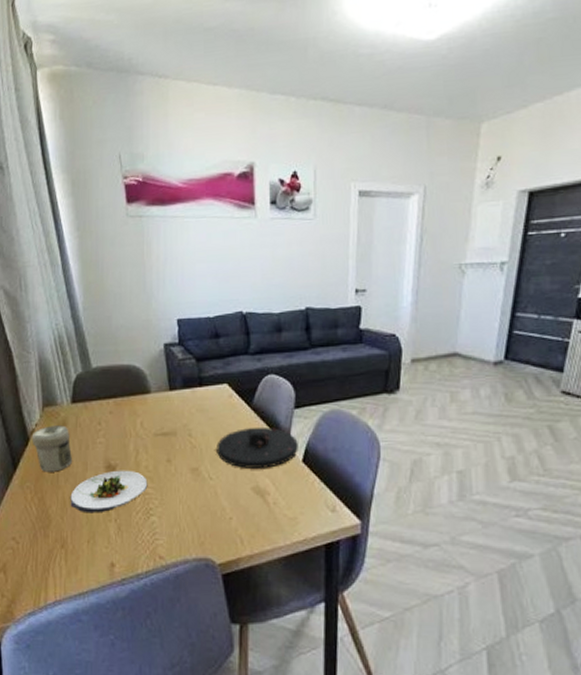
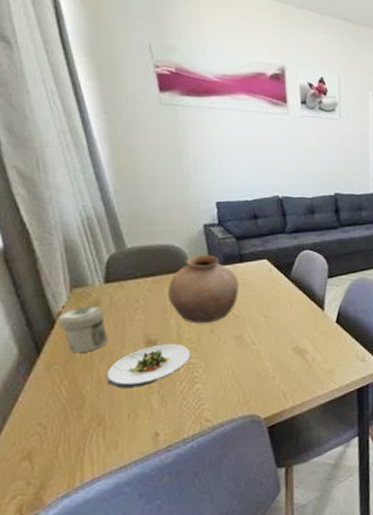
pottery: none [127,376,198,452] -> present [167,254,239,324]
plate: present [217,426,298,468] -> none [258,295,332,332]

